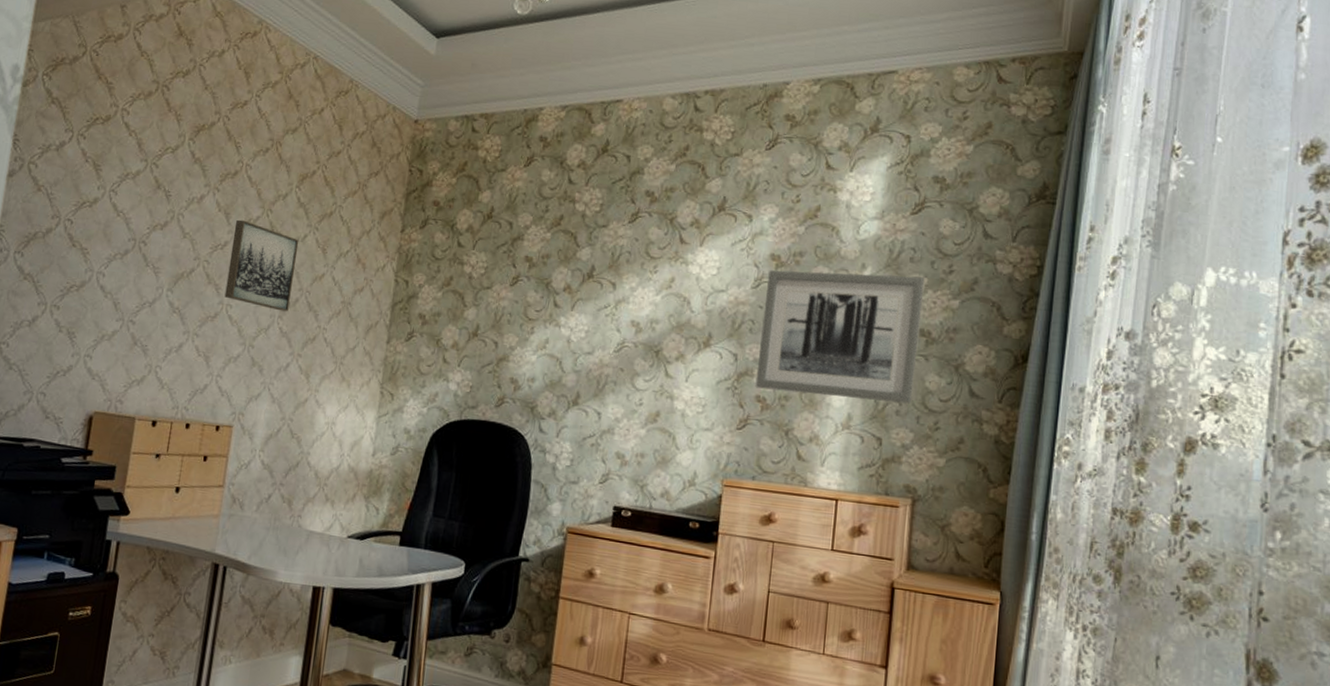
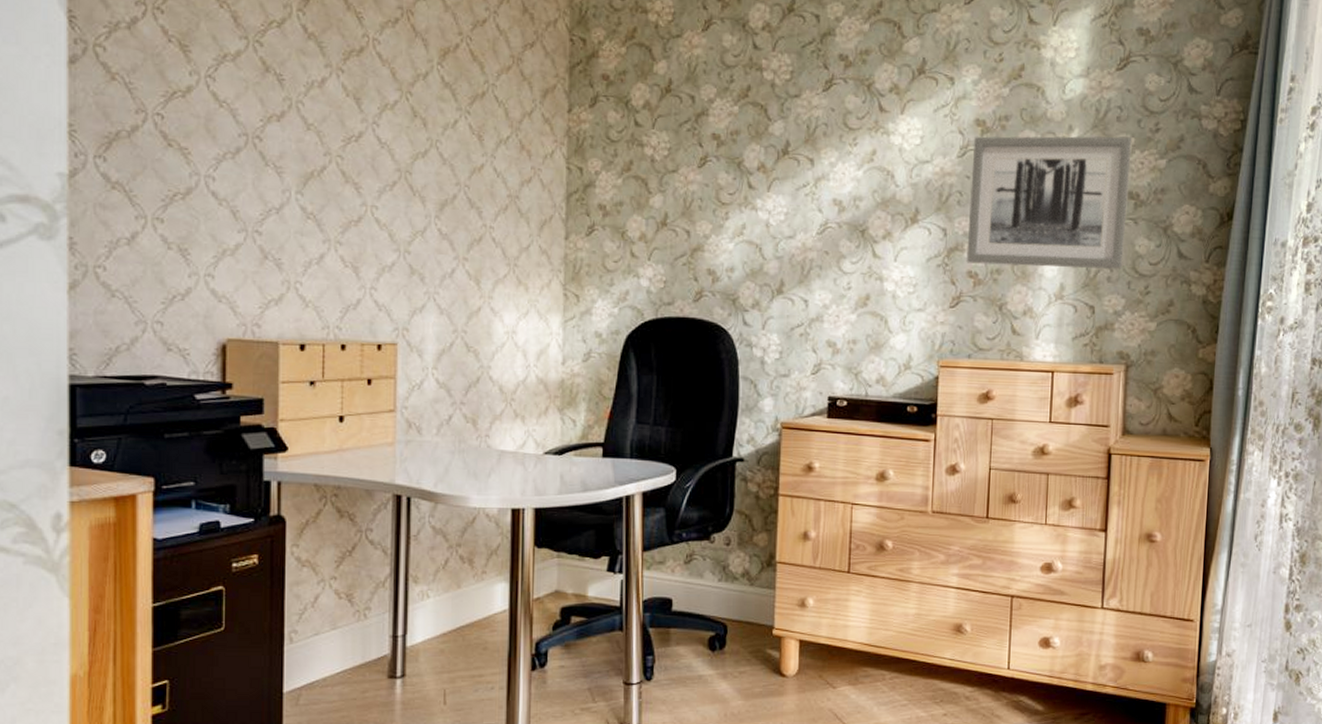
wall art: present [224,219,299,312] -> none [367,105,449,210]

